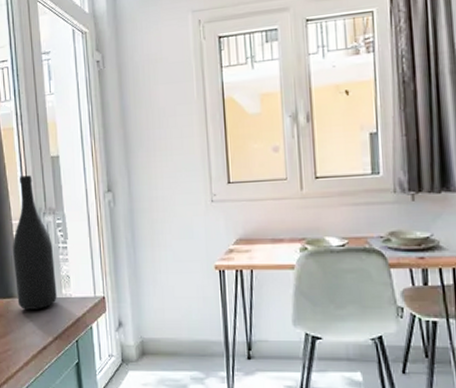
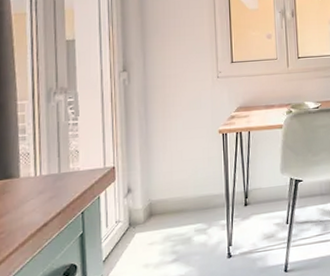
wine bottle: present [13,175,57,309] -> none [15,57,64,189]

